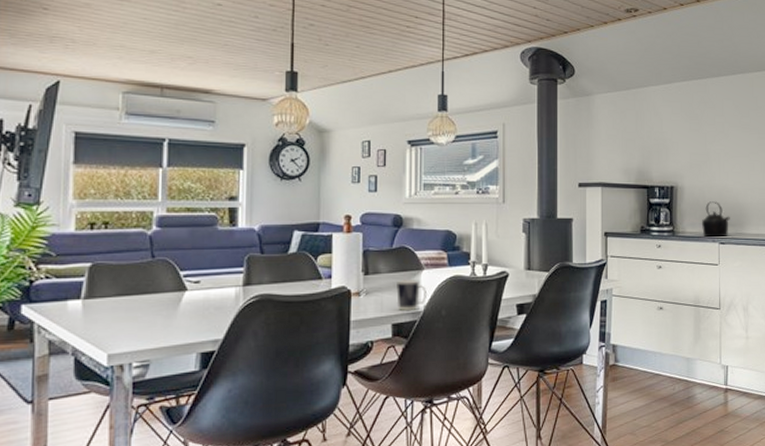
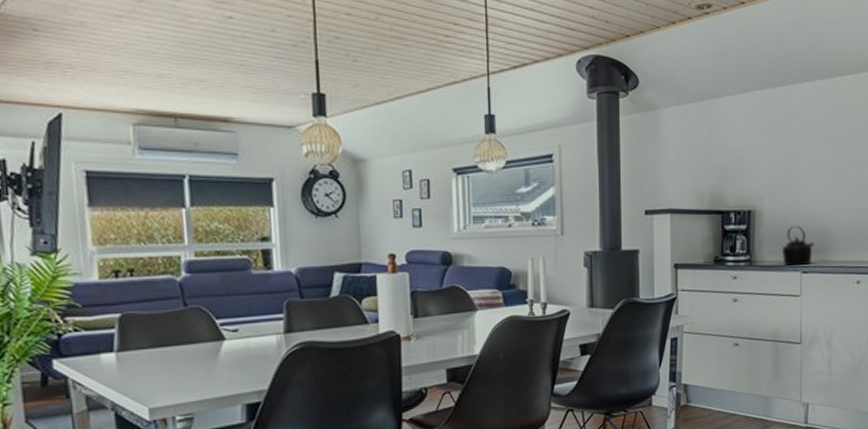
mug: present [396,280,427,312] -> none [449,321,482,356]

